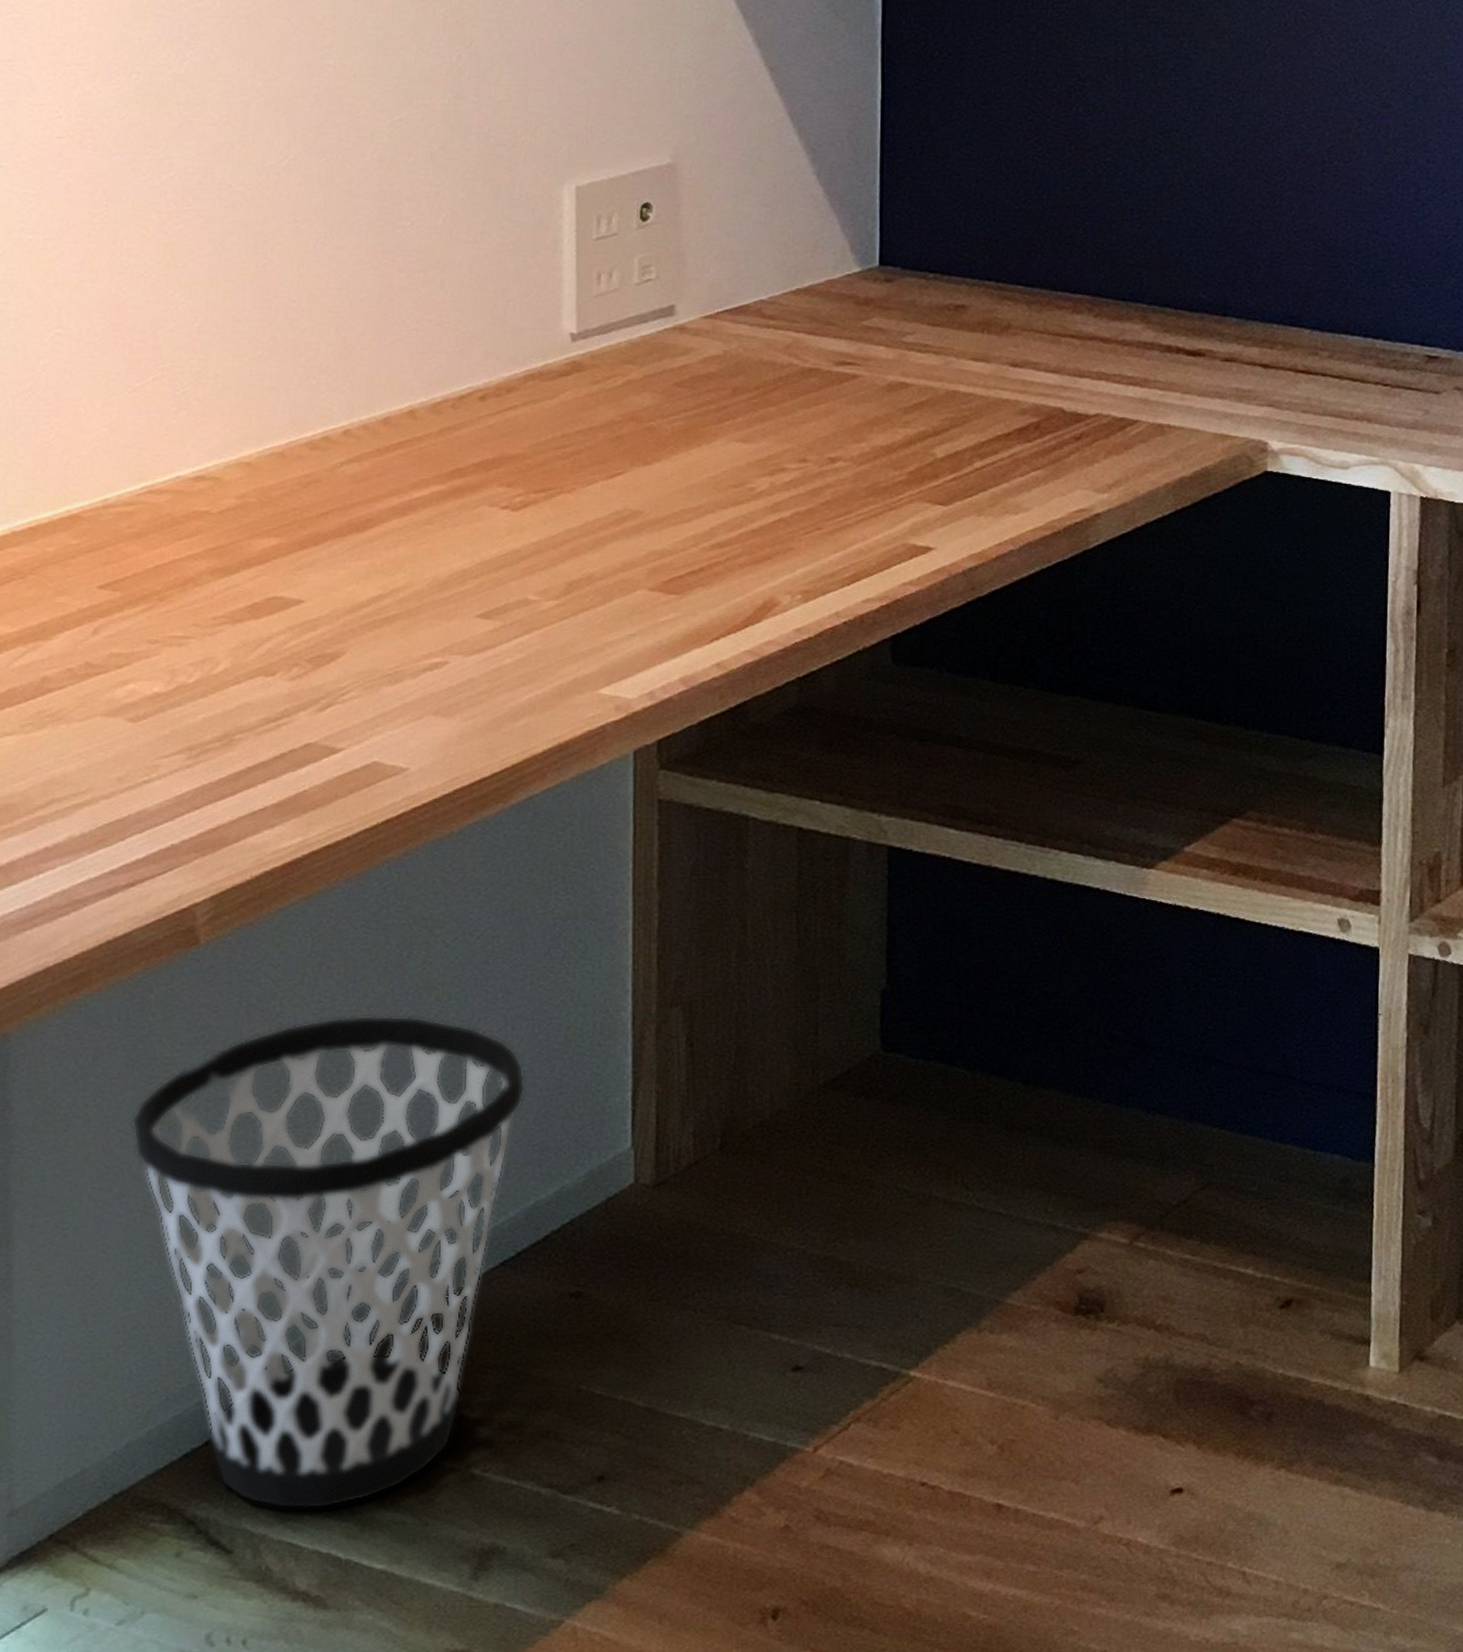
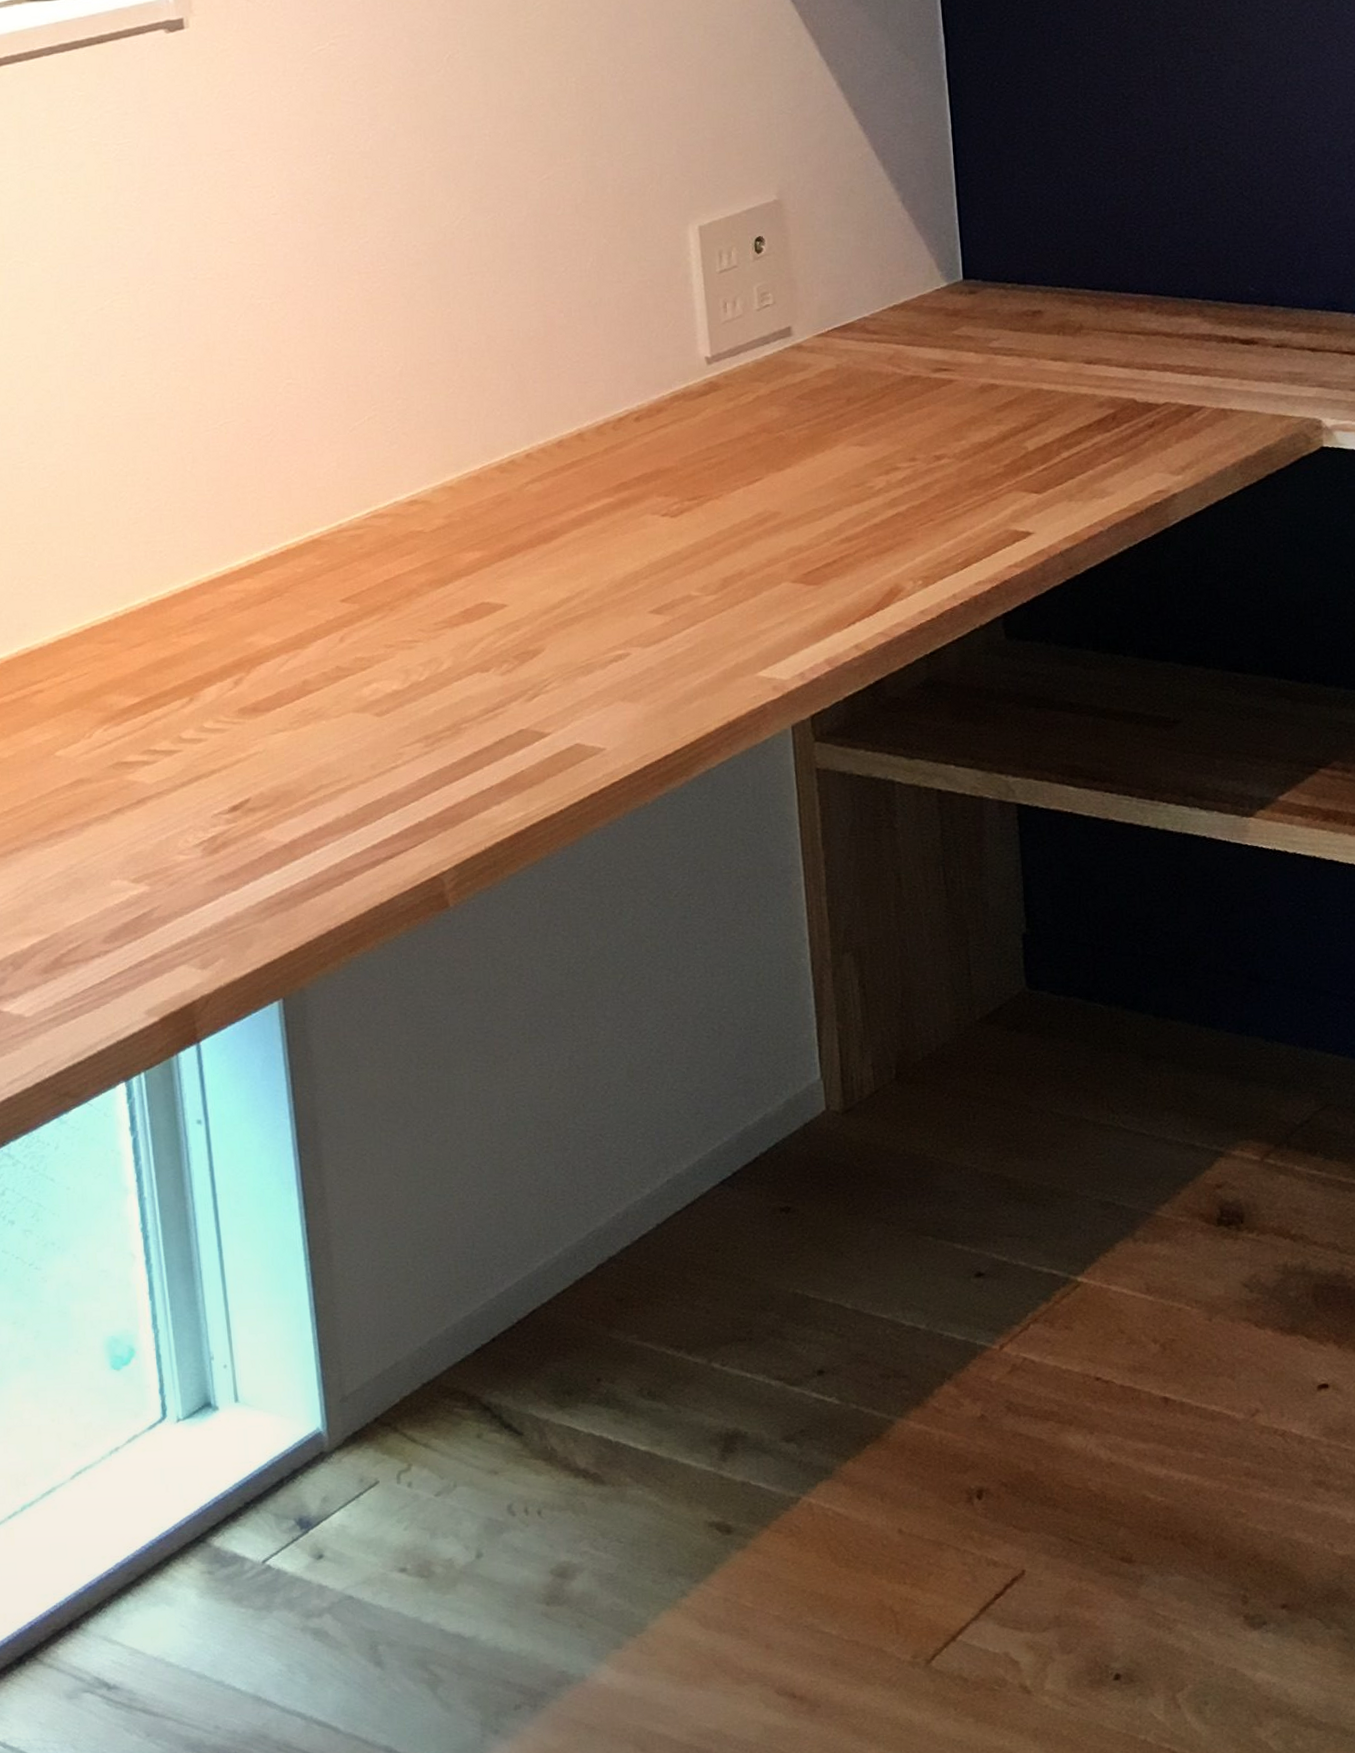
wastebasket: present [132,1015,525,1510] -> none [408,965,727,1398]

